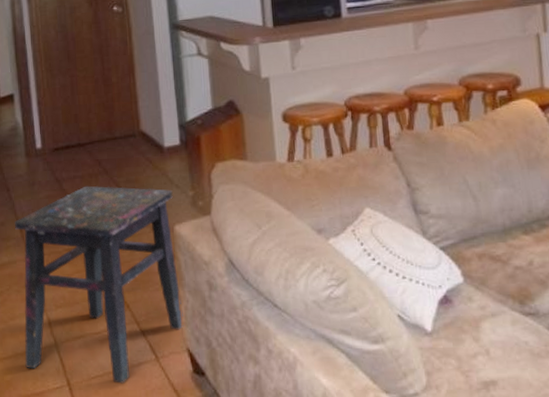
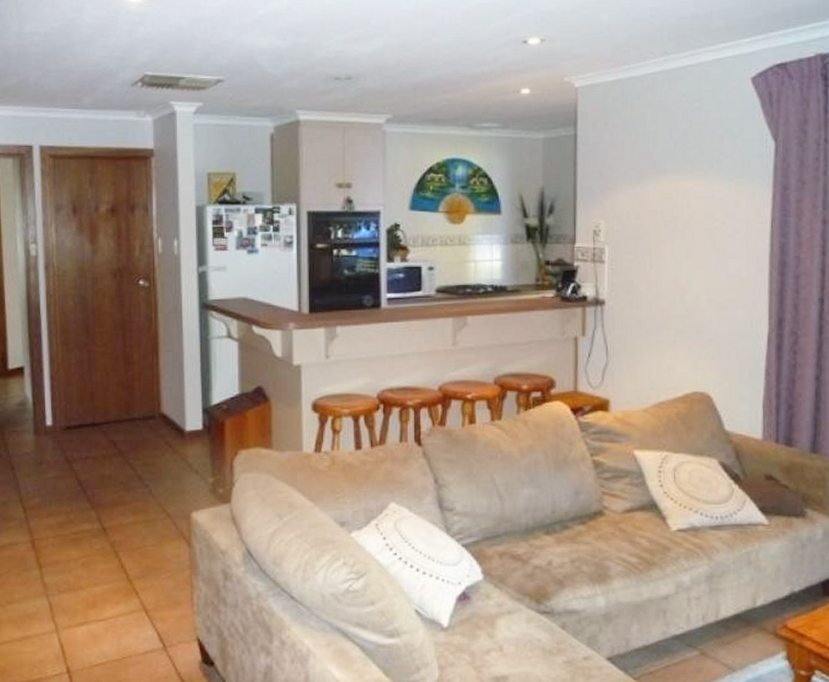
side table: present [14,185,184,384] -> none [17,467,195,672]

